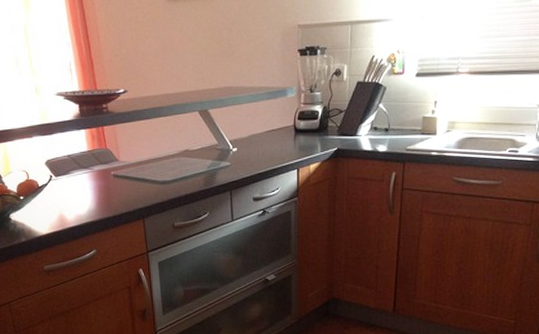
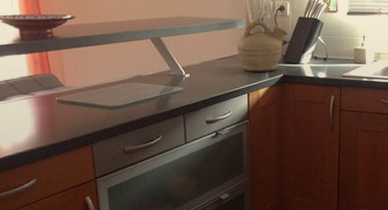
teapot: none [287,86,345,145] -> present [237,20,289,72]

